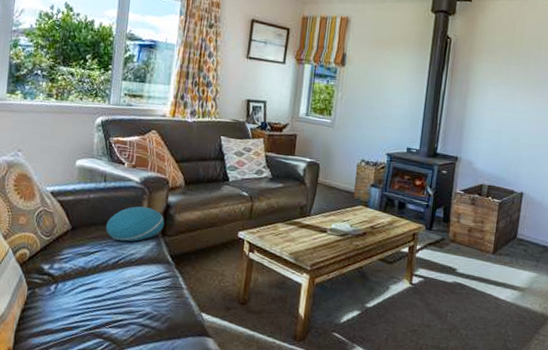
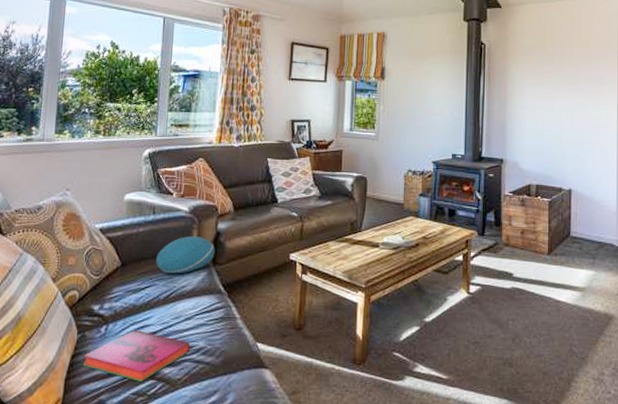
hardback book: none [33,290,137,340] -> present [83,329,190,382]

